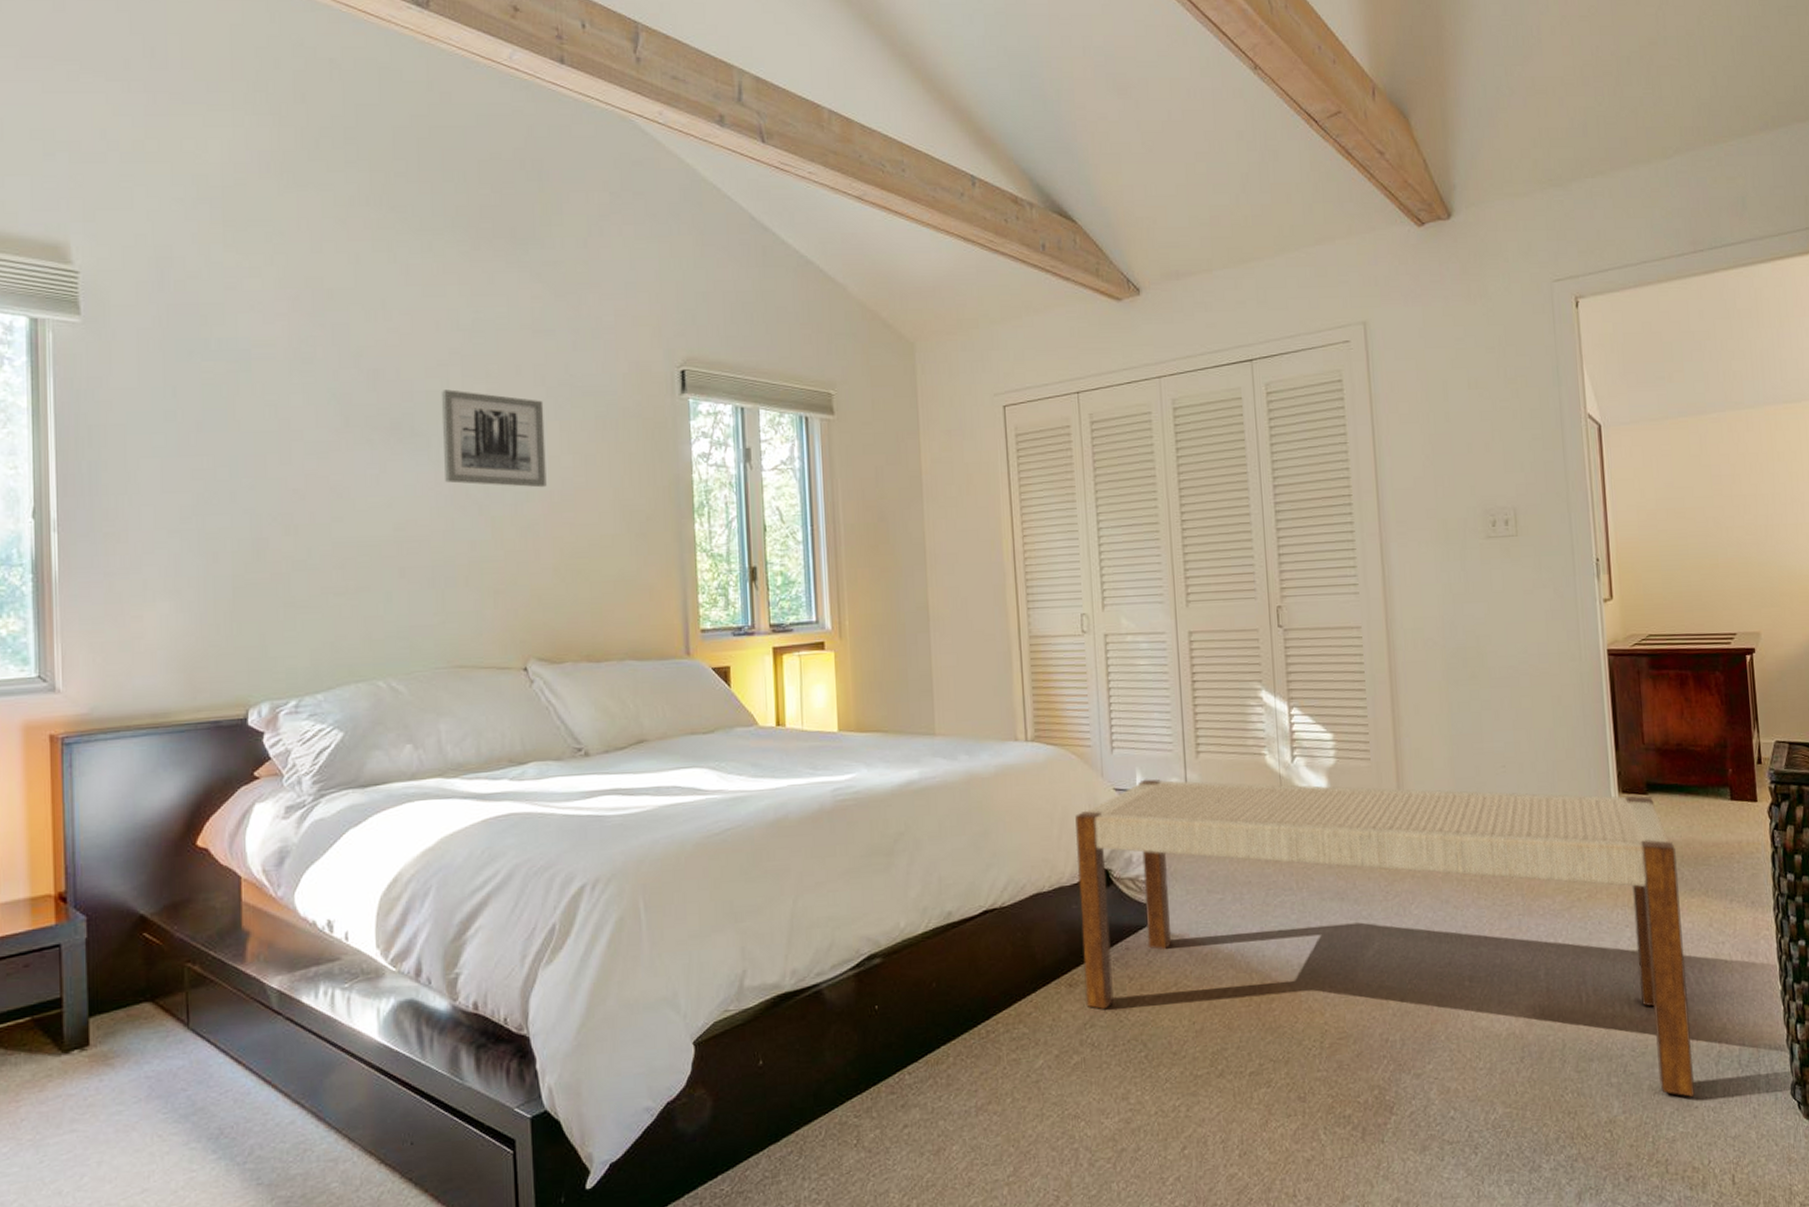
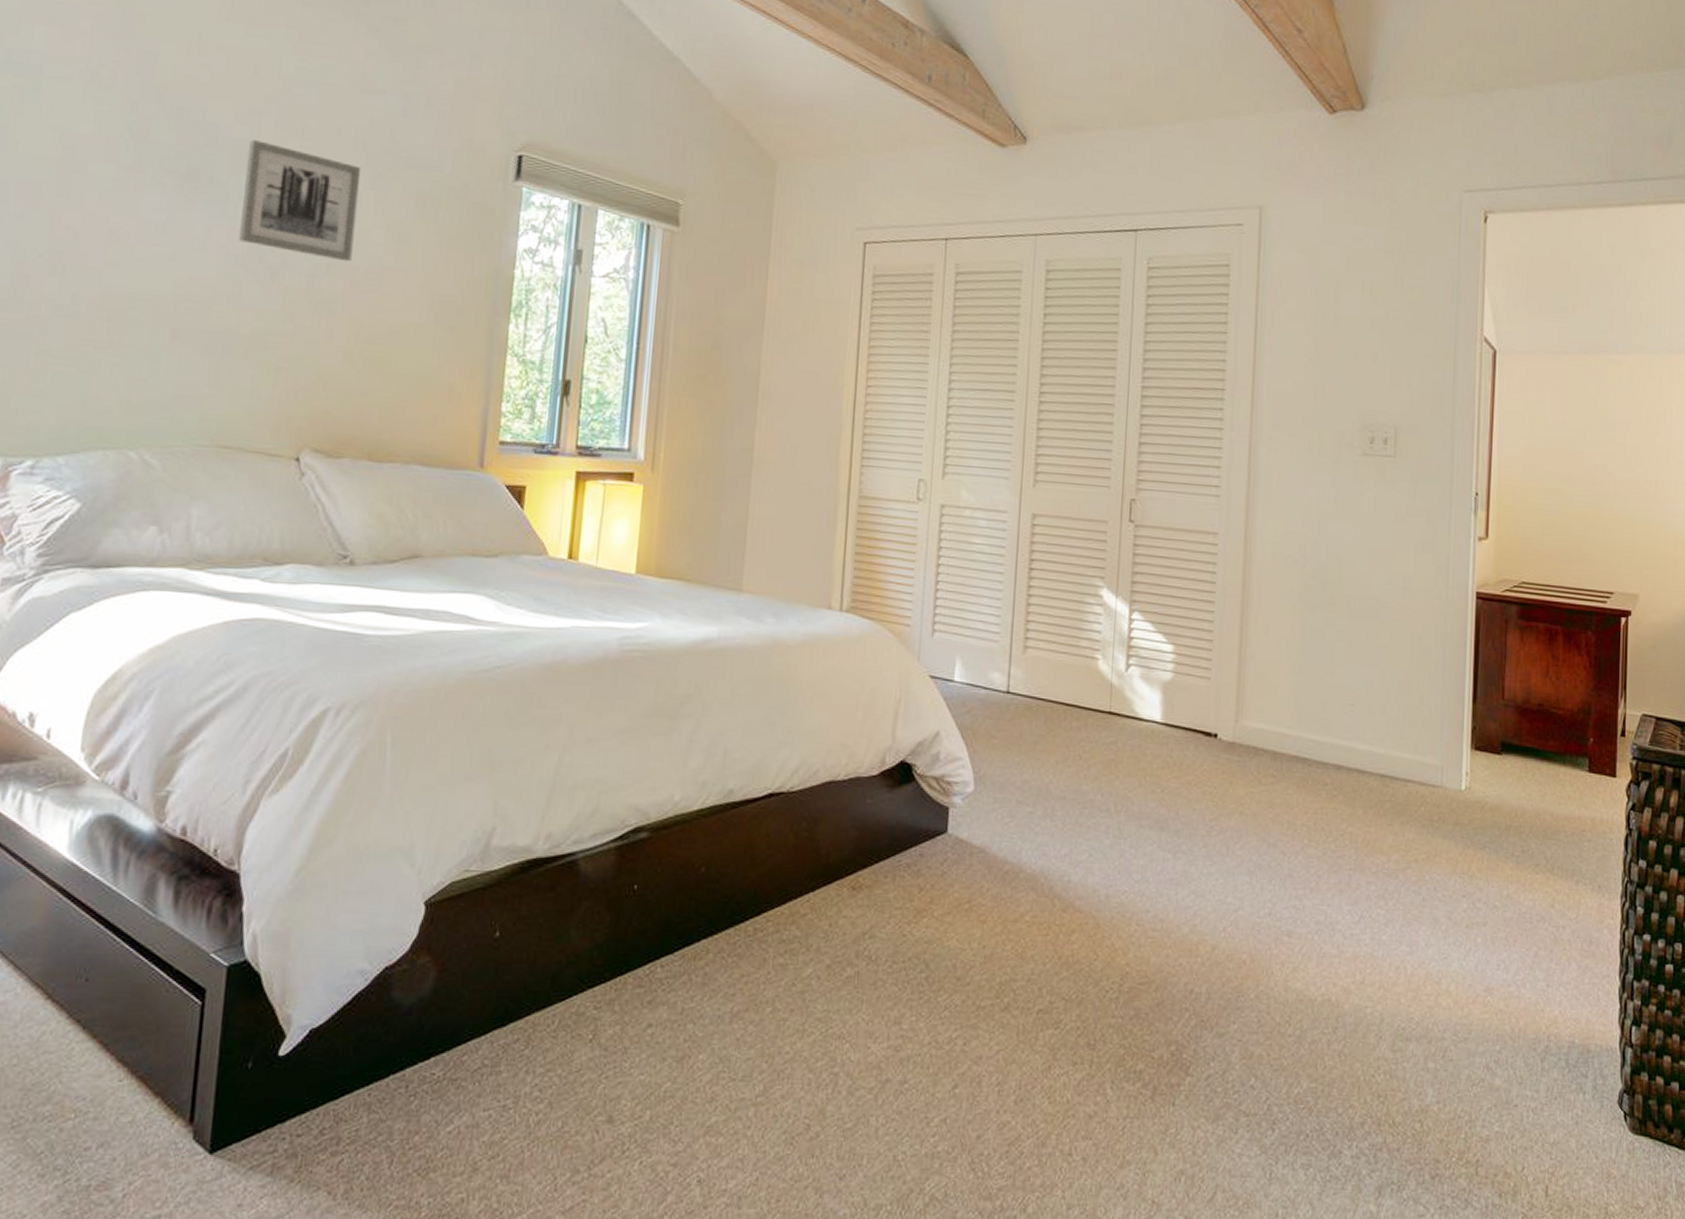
bench: present [1075,779,1696,1098] -> none [868,669,1524,1095]

